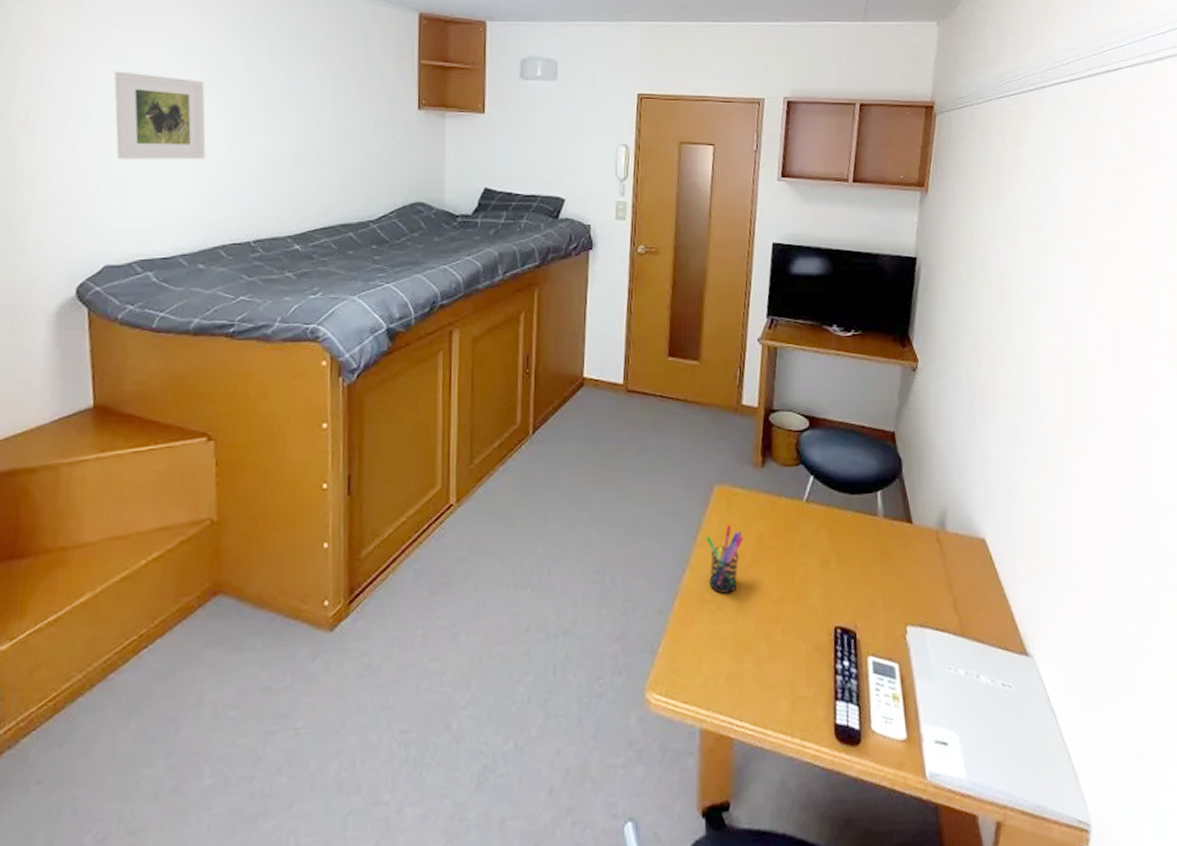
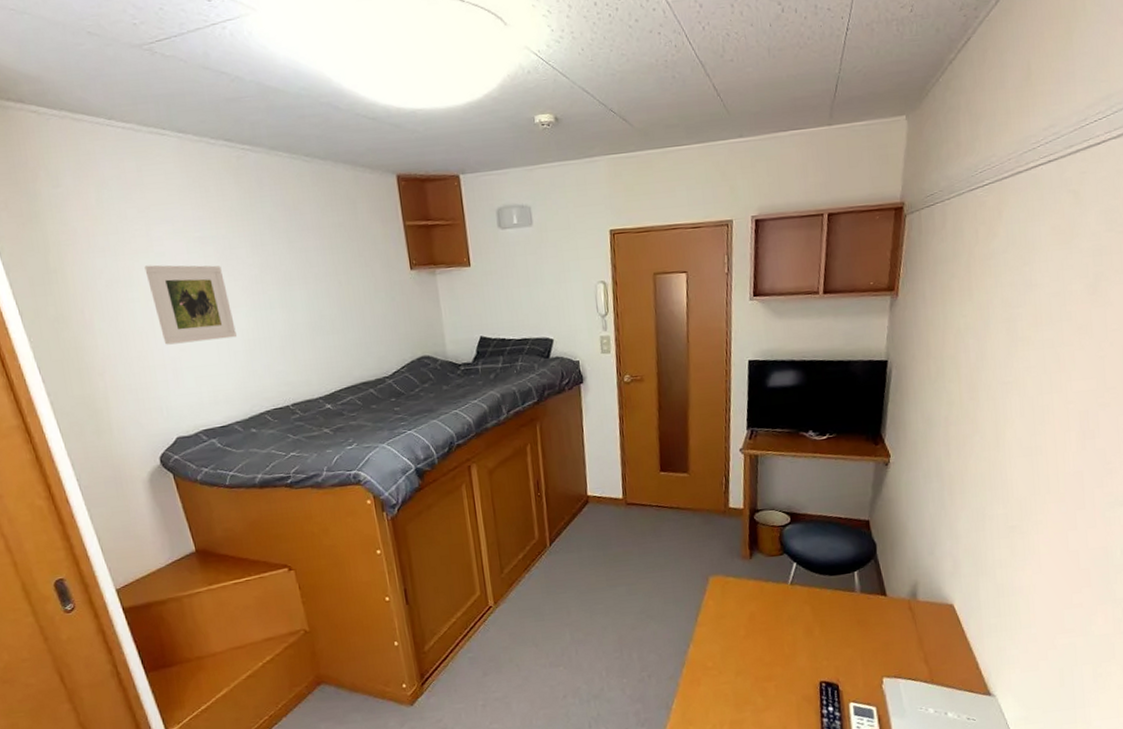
pen holder: present [705,524,744,594] -> none [704,607,738,662]

